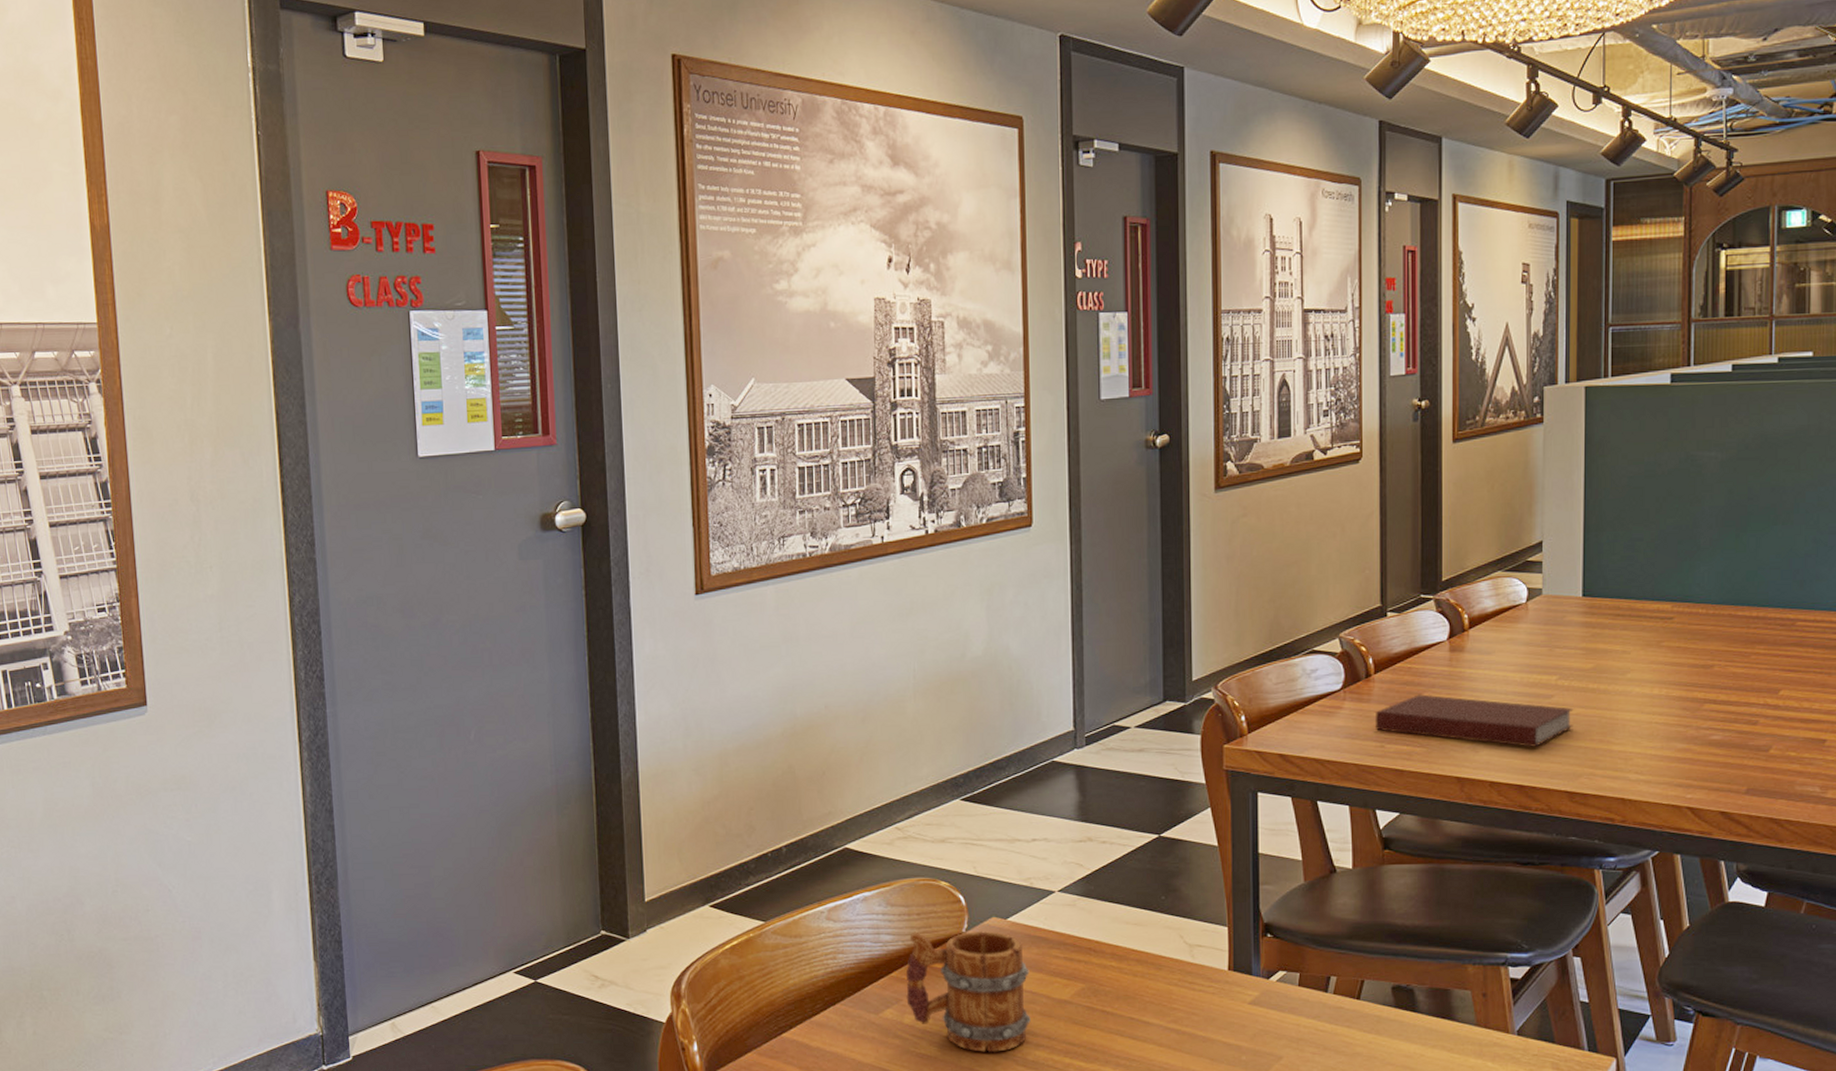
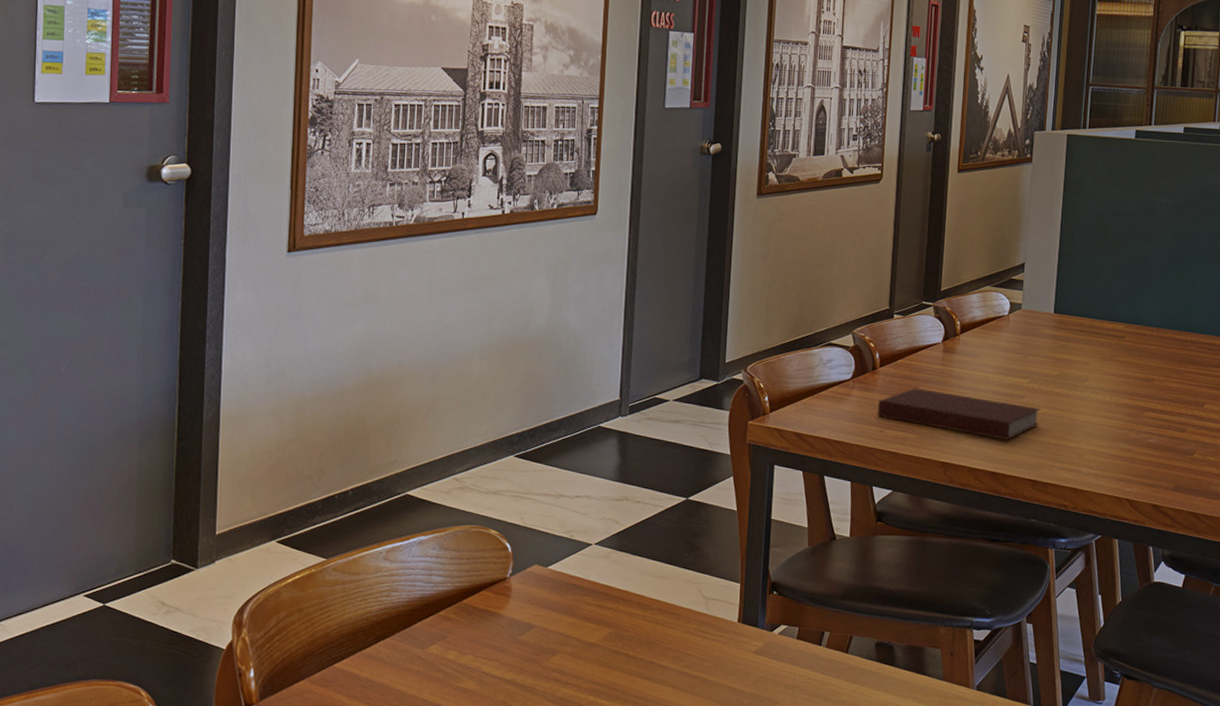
mug: present [906,931,1031,1053] -> none [451,574,564,689]

